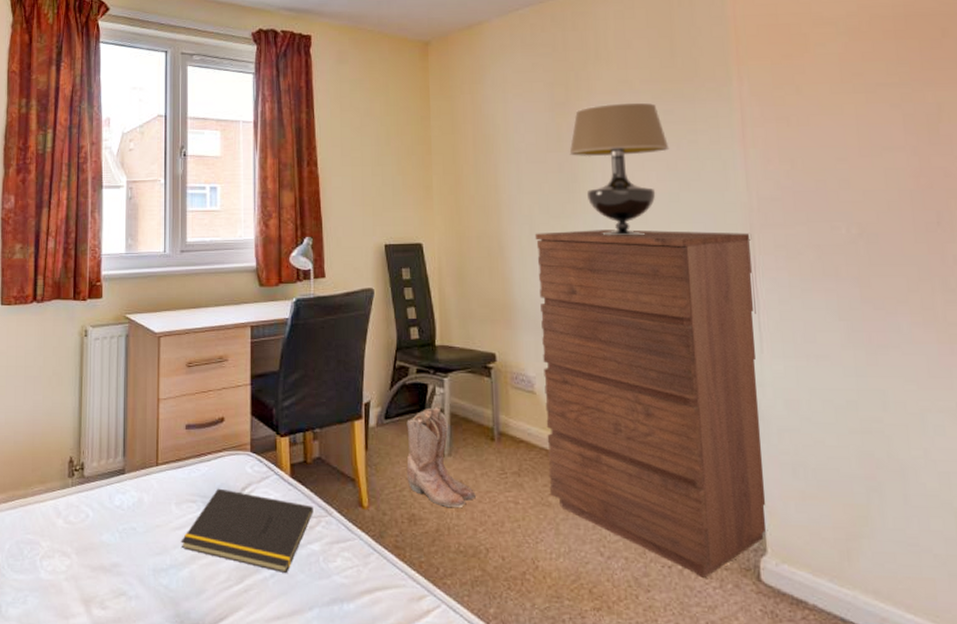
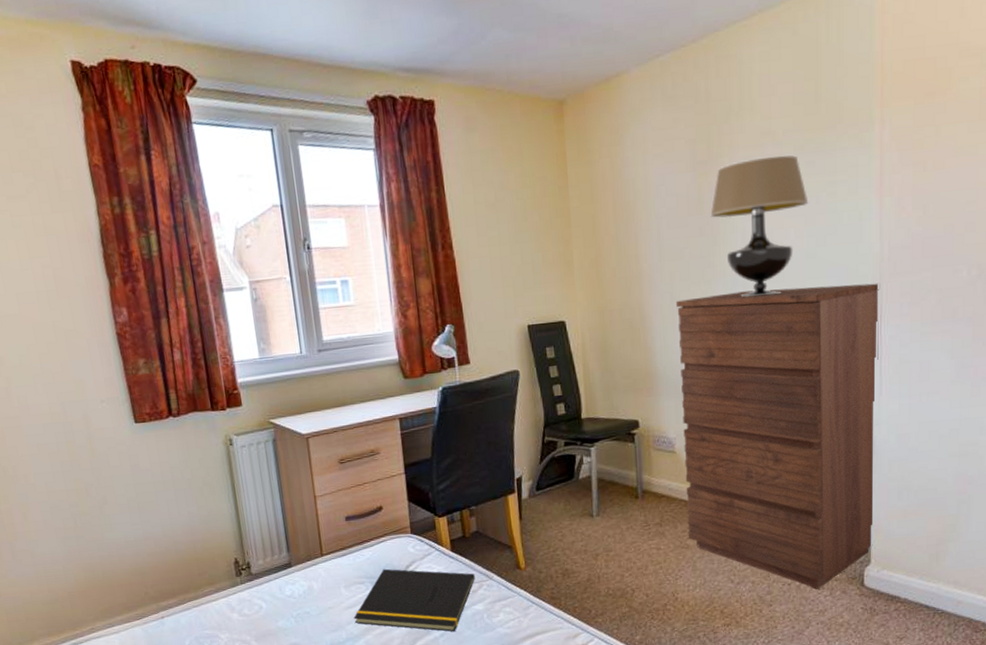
boots: present [406,407,476,508] -> none [557,475,622,560]

